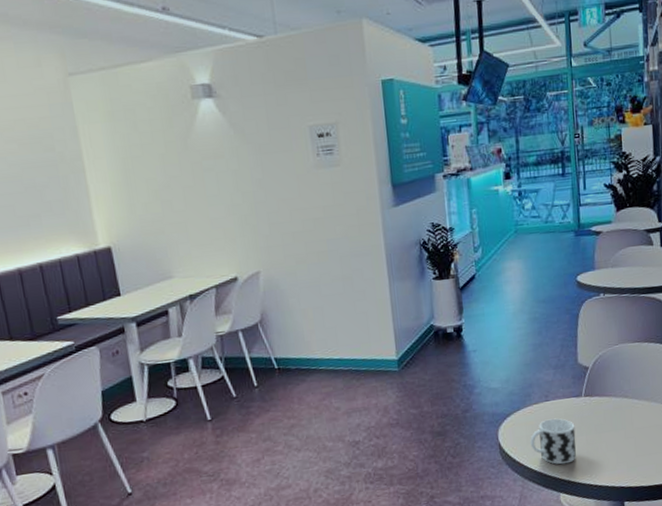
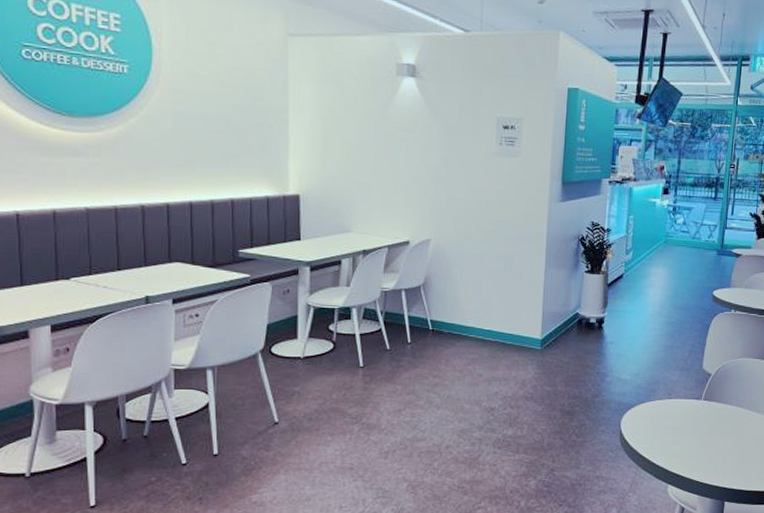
cup: present [530,418,577,465] -> none [648,415,691,459]

